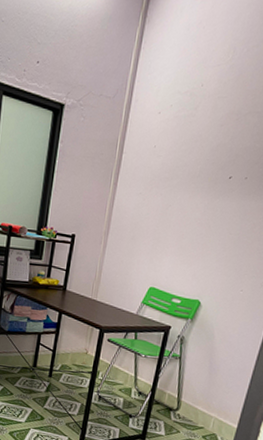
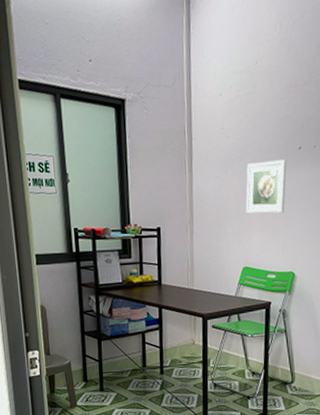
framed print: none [163,185,214,240] -> present [245,159,287,214]

